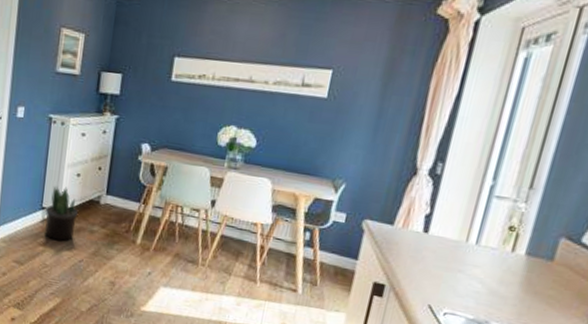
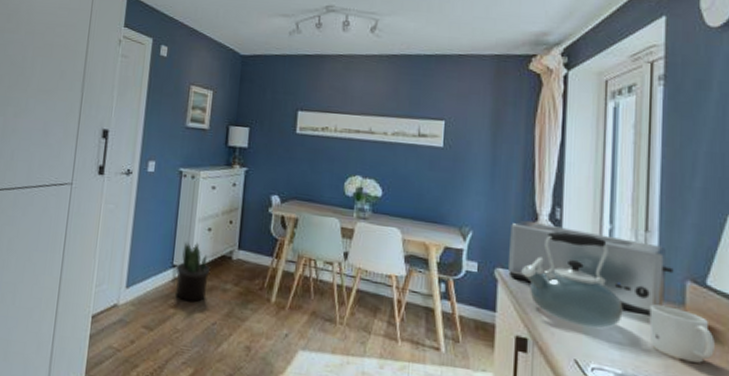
toaster: none [376,174,551,269] -> present [508,220,674,317]
kettle: none [389,186,489,280] -> present [521,231,623,330]
mug: none [508,258,576,313] -> present [649,304,715,363]

